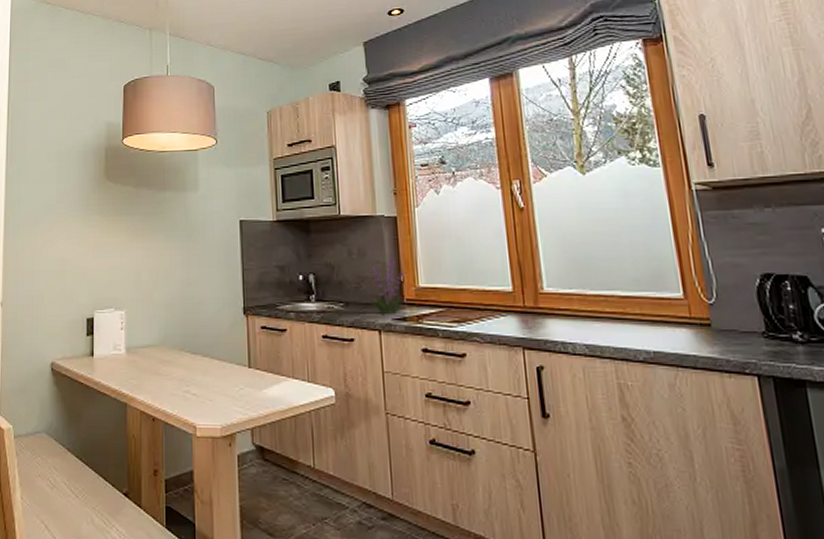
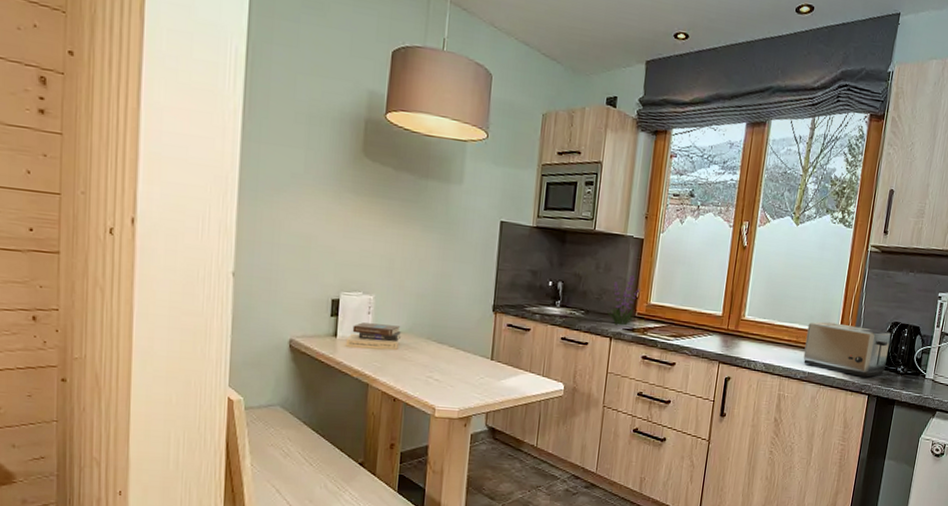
books: none [102,339,155,367] -> present [345,322,402,350]
toaster: none [634,284,772,352] -> present [803,321,891,378]

